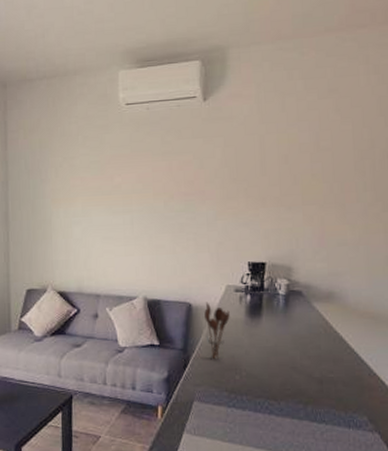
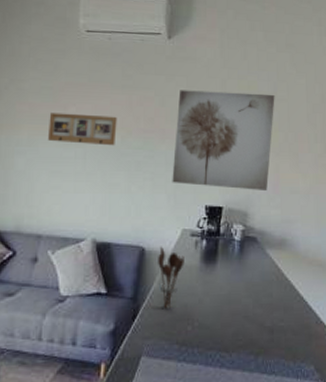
picture frame: none [98,182,160,211] -> present [48,113,117,146]
wall art: none [214,144,318,245] -> present [172,90,275,190]

